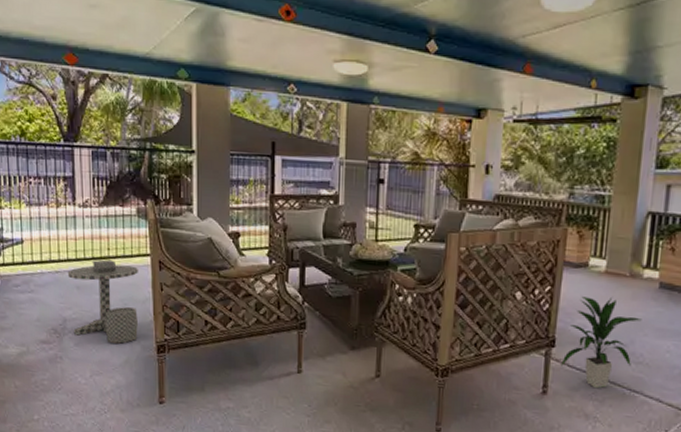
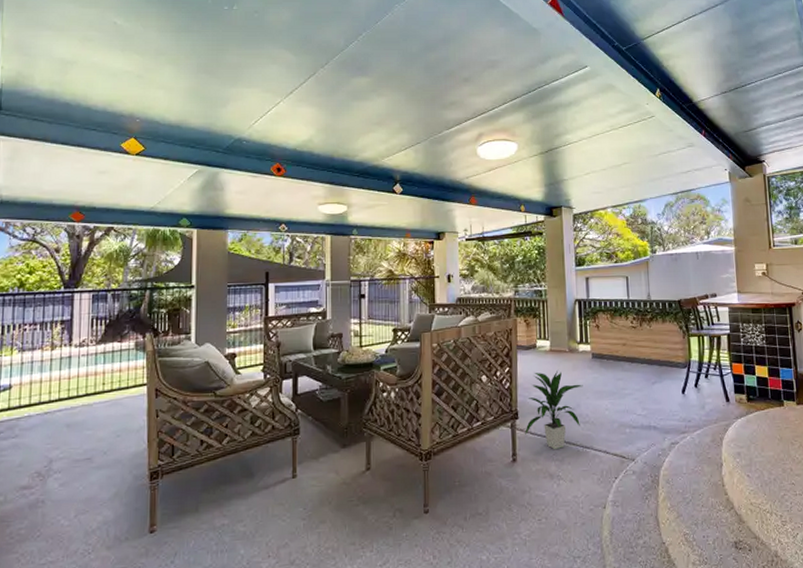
side table: present [67,259,138,344] -> none [57,394,134,477]

